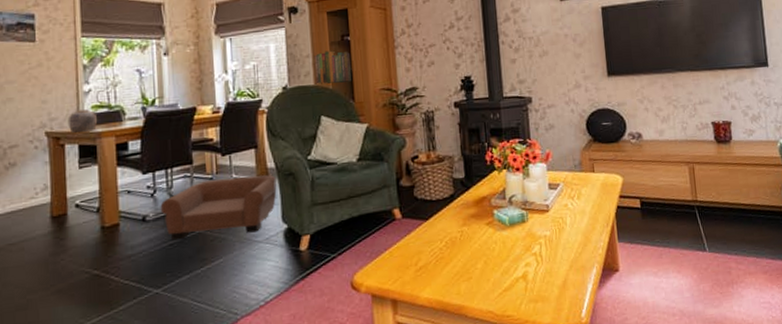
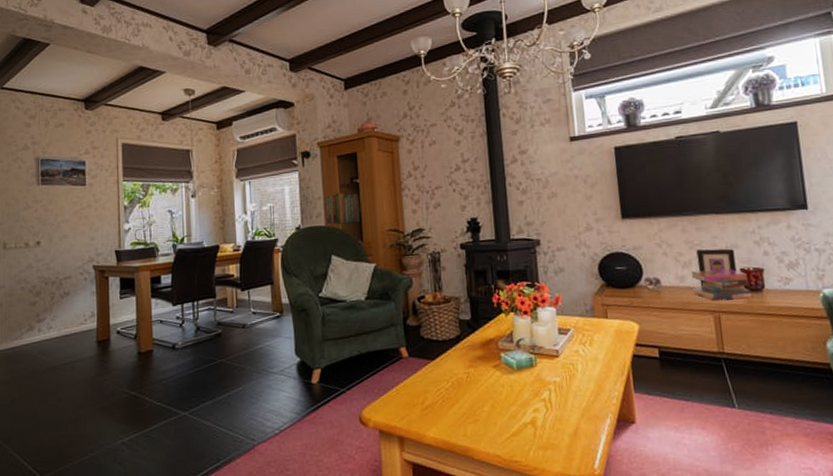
decorative jar: present [67,109,97,133] -> none [111,246,135,267]
dog bed: present [160,175,277,241] -> none [187,310,291,368]
books: none [669,122,721,152] -> present [691,269,752,300]
picture frame: none [674,104,709,140] -> present [696,249,737,287]

